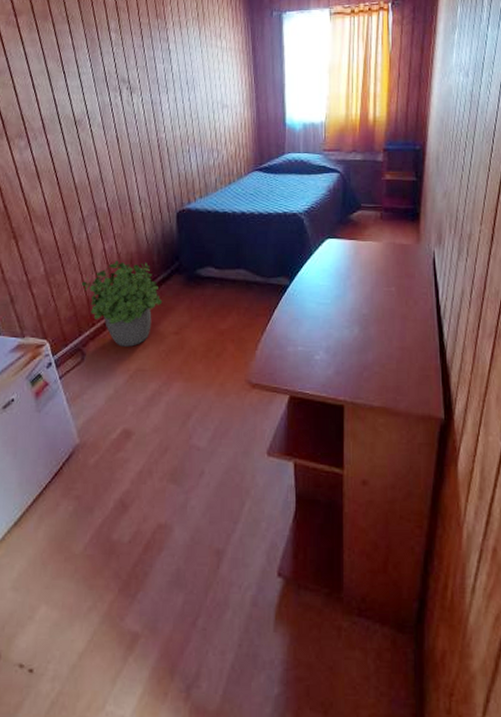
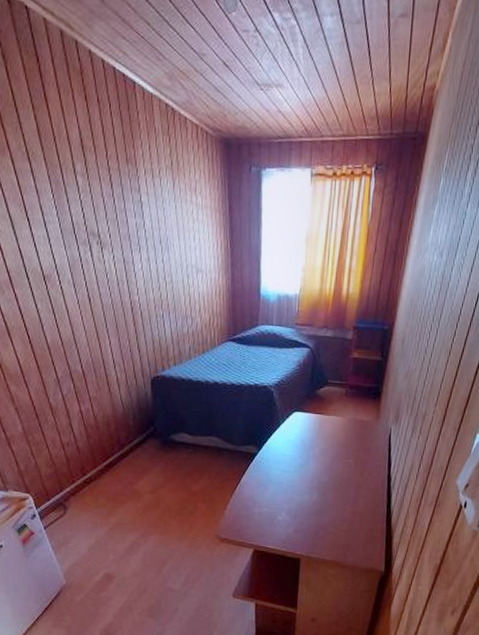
potted plant: present [81,260,163,347] -> none [59,422,139,503]

